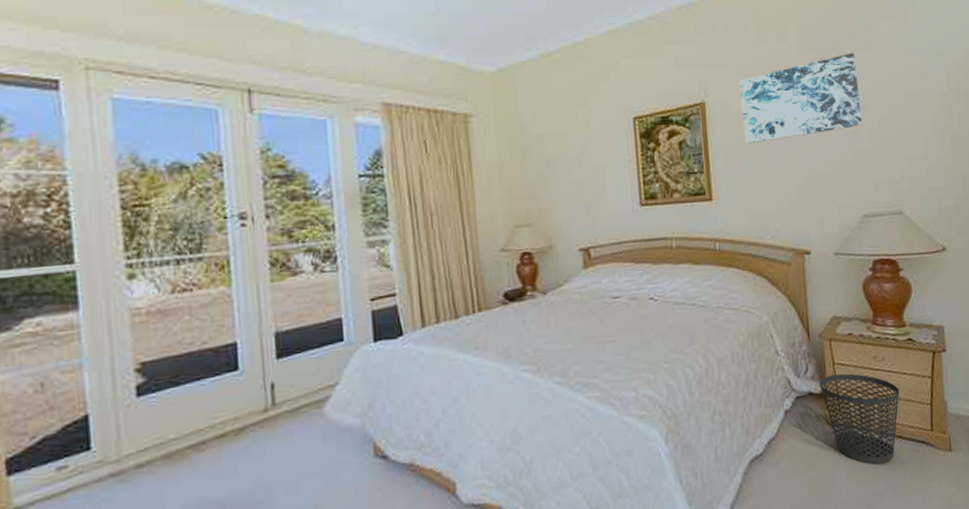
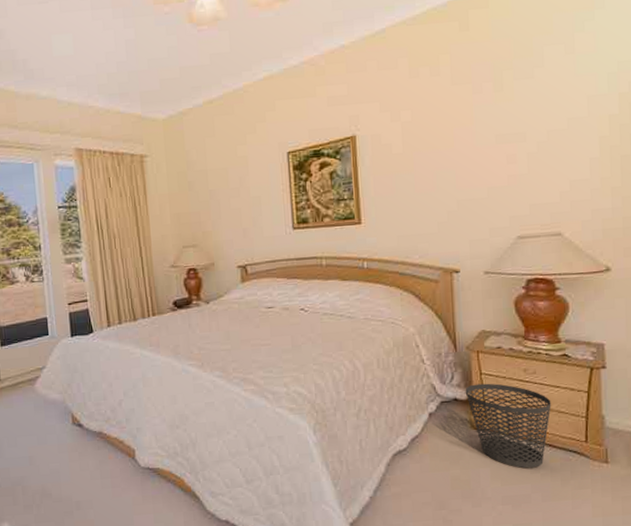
wall art: present [738,52,862,144] -> none [389,81,519,173]

